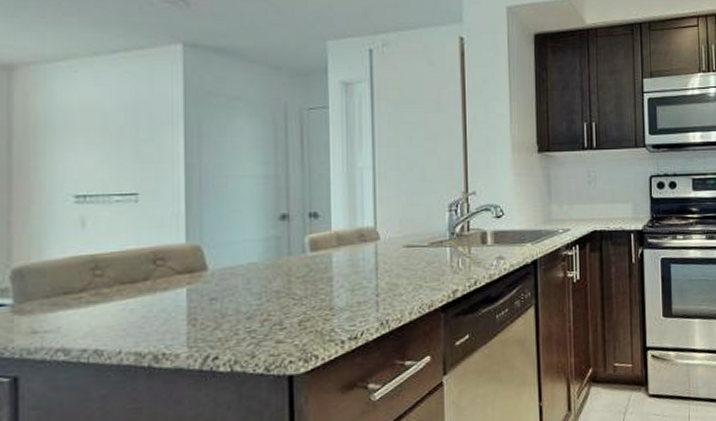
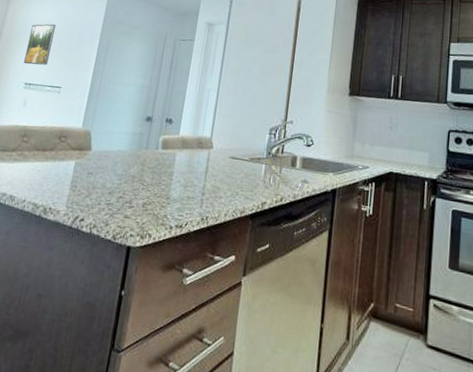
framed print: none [62,106,108,169] -> present [24,24,56,65]

